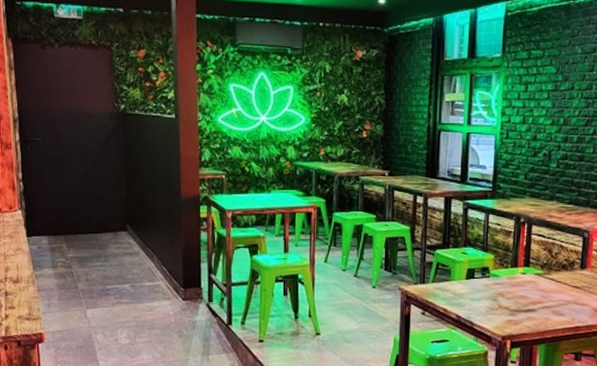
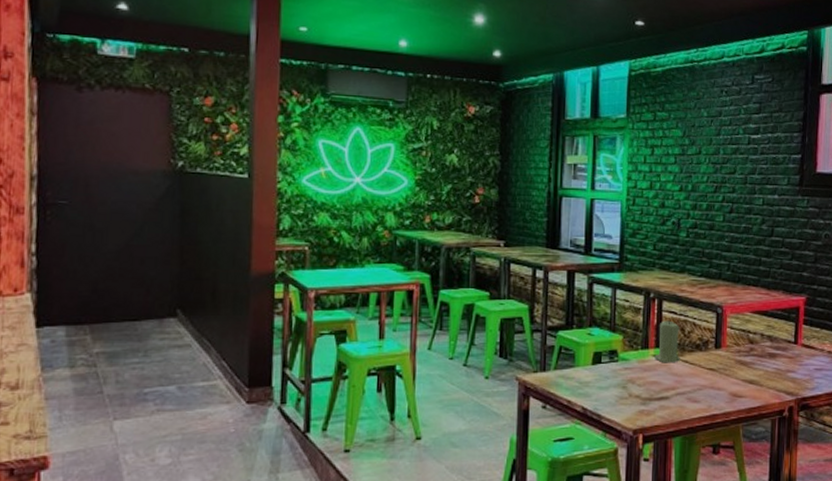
candle: none [523,243,547,281] -> present [654,320,680,363]

